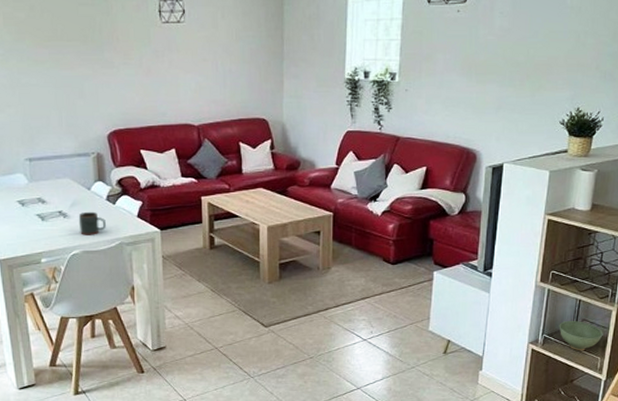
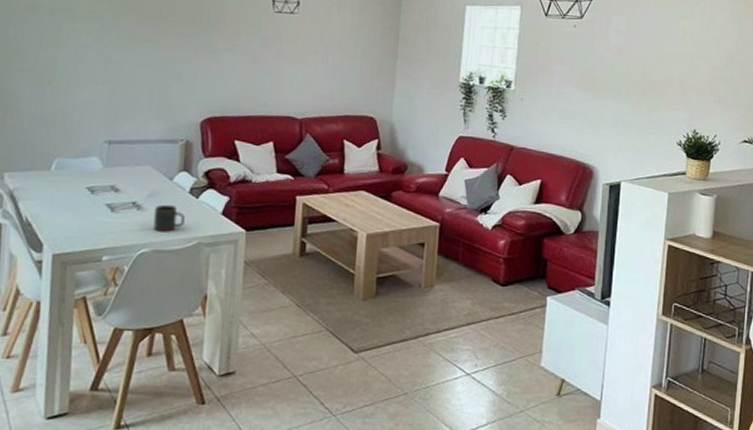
bowl: present [559,320,603,351] -> none [684,361,732,400]

